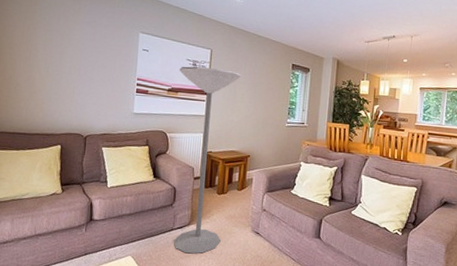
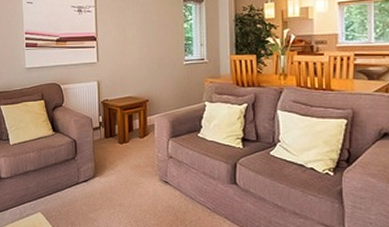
floor lamp: present [173,66,242,254] -> none [65,11,130,207]

